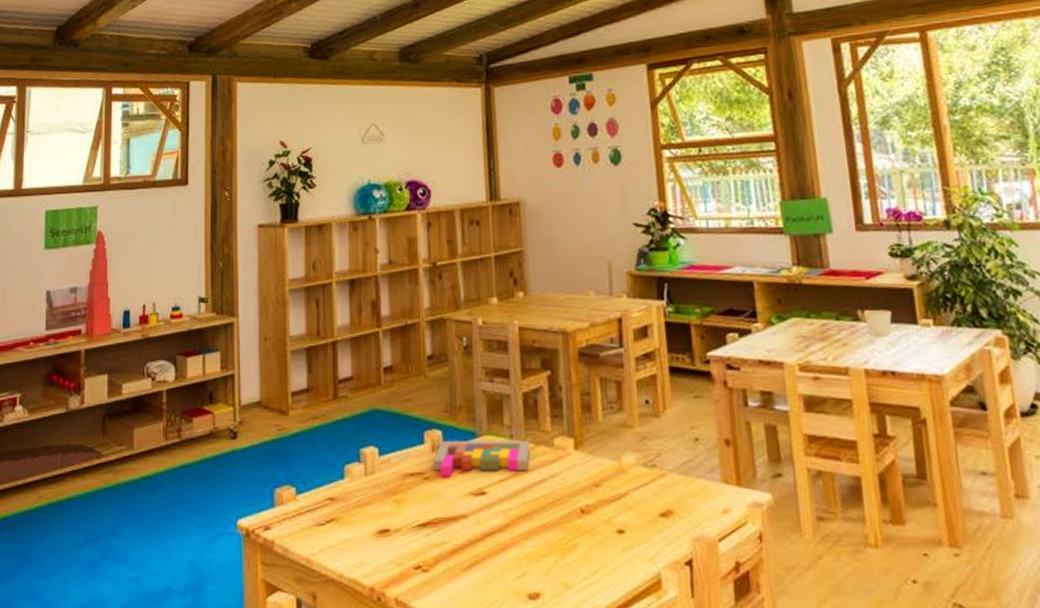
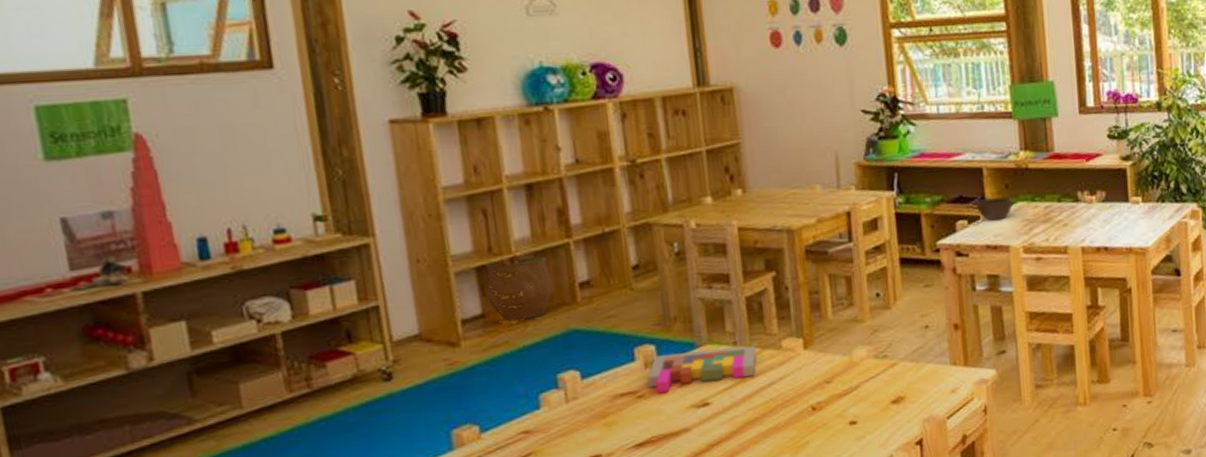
toy animal: none [56,319,80,345] -> present [91,254,131,288]
basket: none [312,341,363,397] -> present [485,256,554,322]
bowl: none [747,312,786,337] -> present [977,197,1013,222]
cup: present [863,310,892,338] -> none [1082,190,1108,217]

